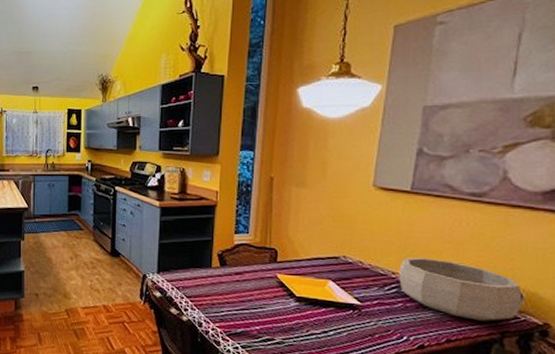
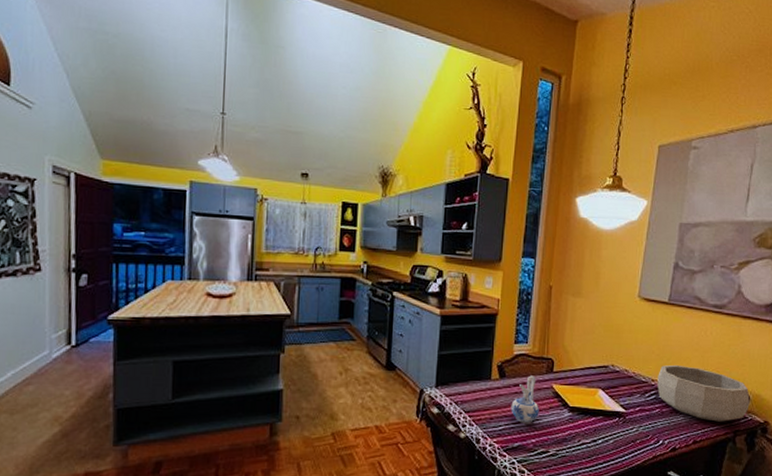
ceramic pitcher: none [233,264,263,312] -> present [511,375,539,424]

